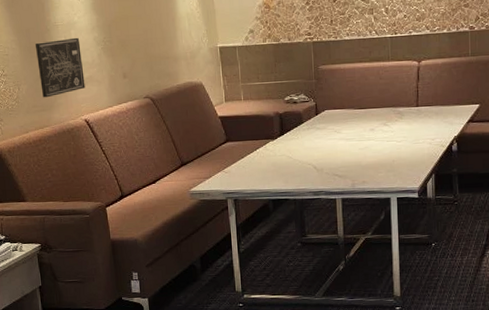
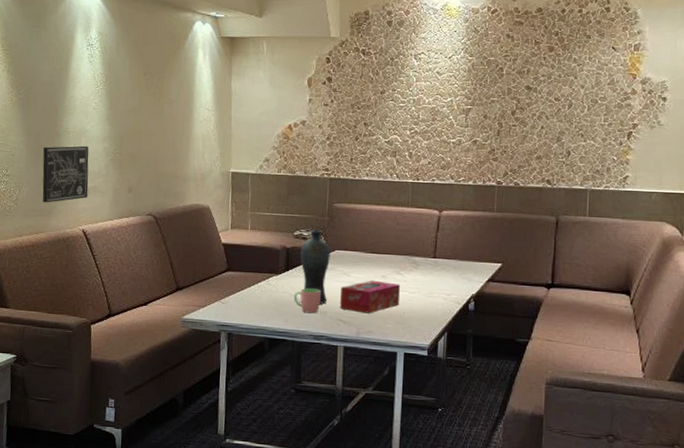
cup: none [290,149,316,172] -> present [293,288,321,314]
vase: none [292,92,323,162] -> present [300,229,331,304]
tissue box: none [334,134,388,166] -> present [340,280,400,314]

